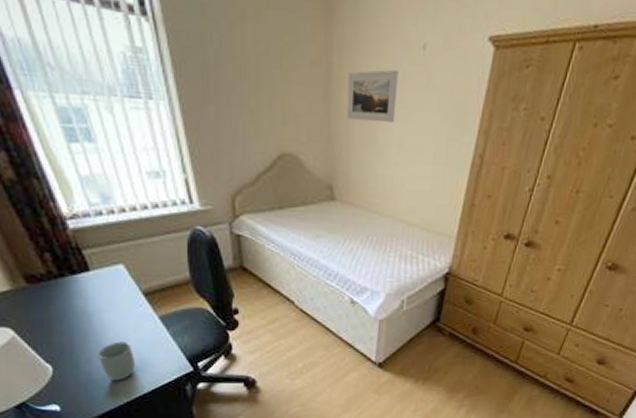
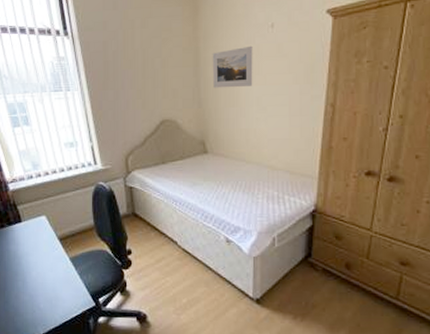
cup: present [97,341,136,380] -> none [23,280,51,314]

